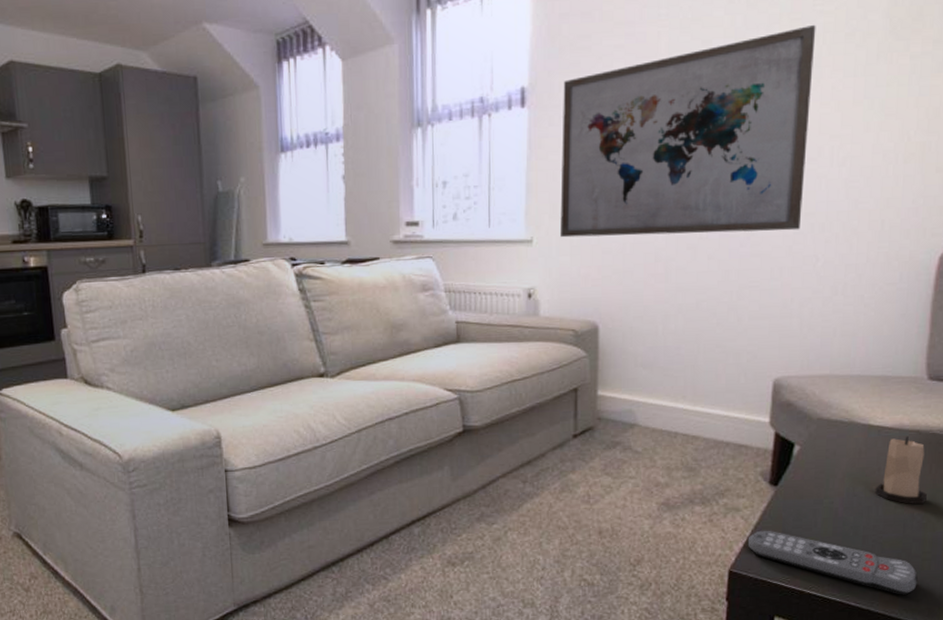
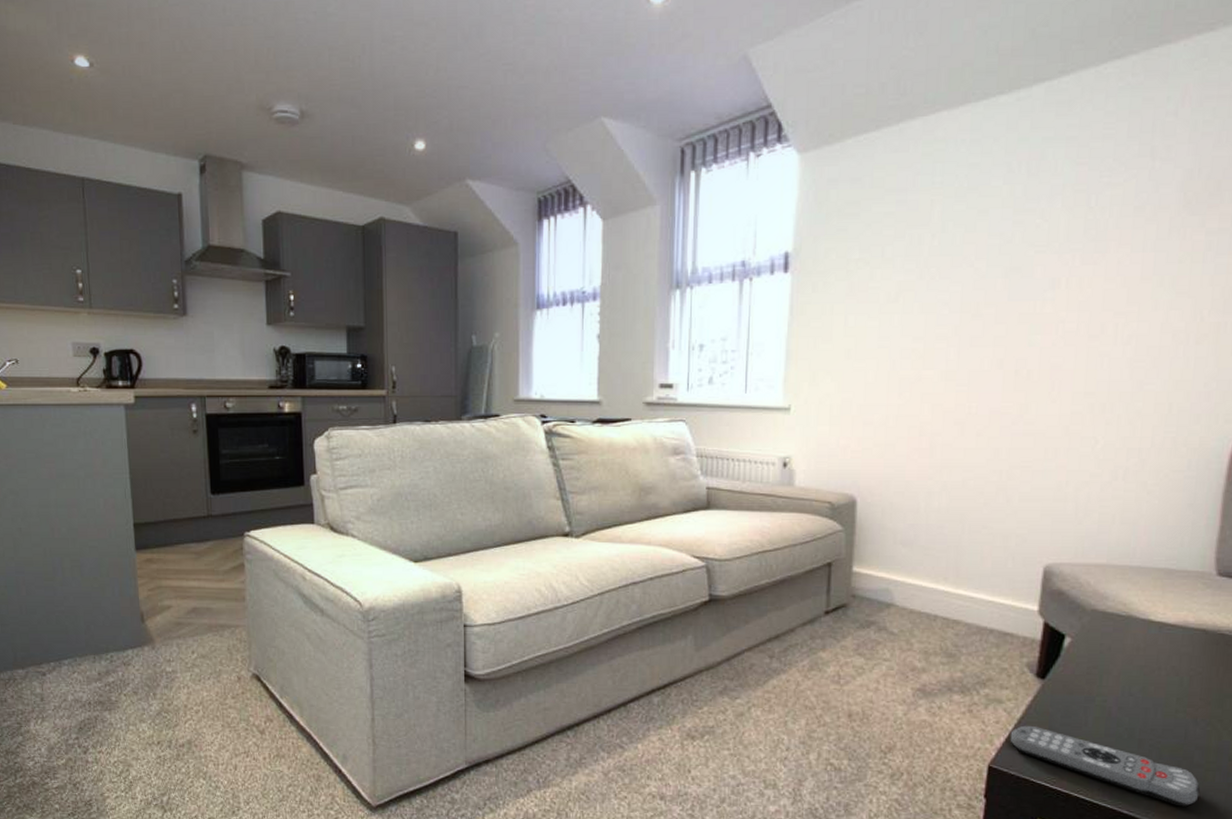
wall art: present [560,24,816,238] -> none [820,196,1102,410]
candle: present [875,437,927,504] -> none [1153,635,1213,709]

